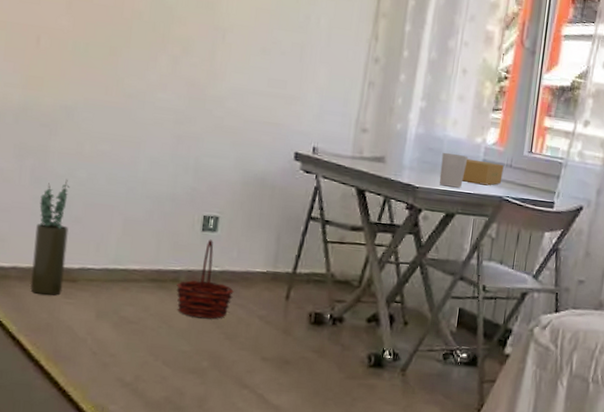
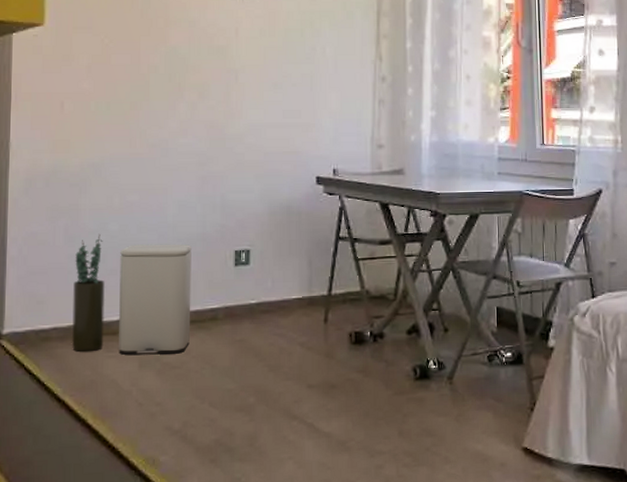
pedal bin: none [77,195,160,310] -> present [119,244,192,356]
basket: present [176,239,235,319] -> none [215,273,273,354]
candle holder: present [439,152,468,188] -> none [458,156,484,189]
box: present [462,158,504,186] -> none [481,159,520,183]

